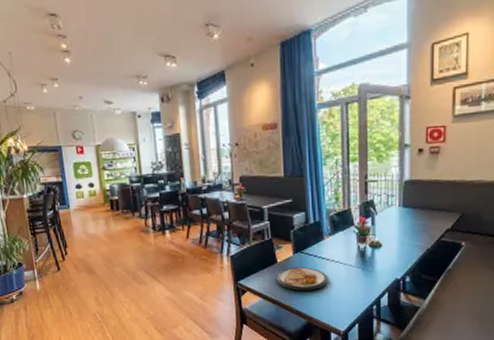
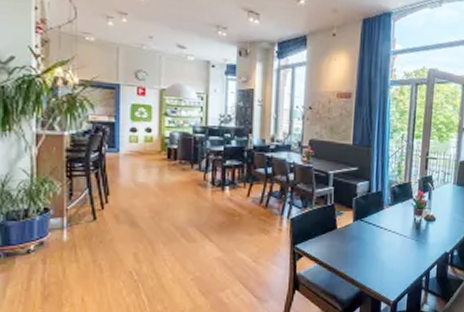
dish: present [275,267,328,292] -> none [333,235,384,259]

